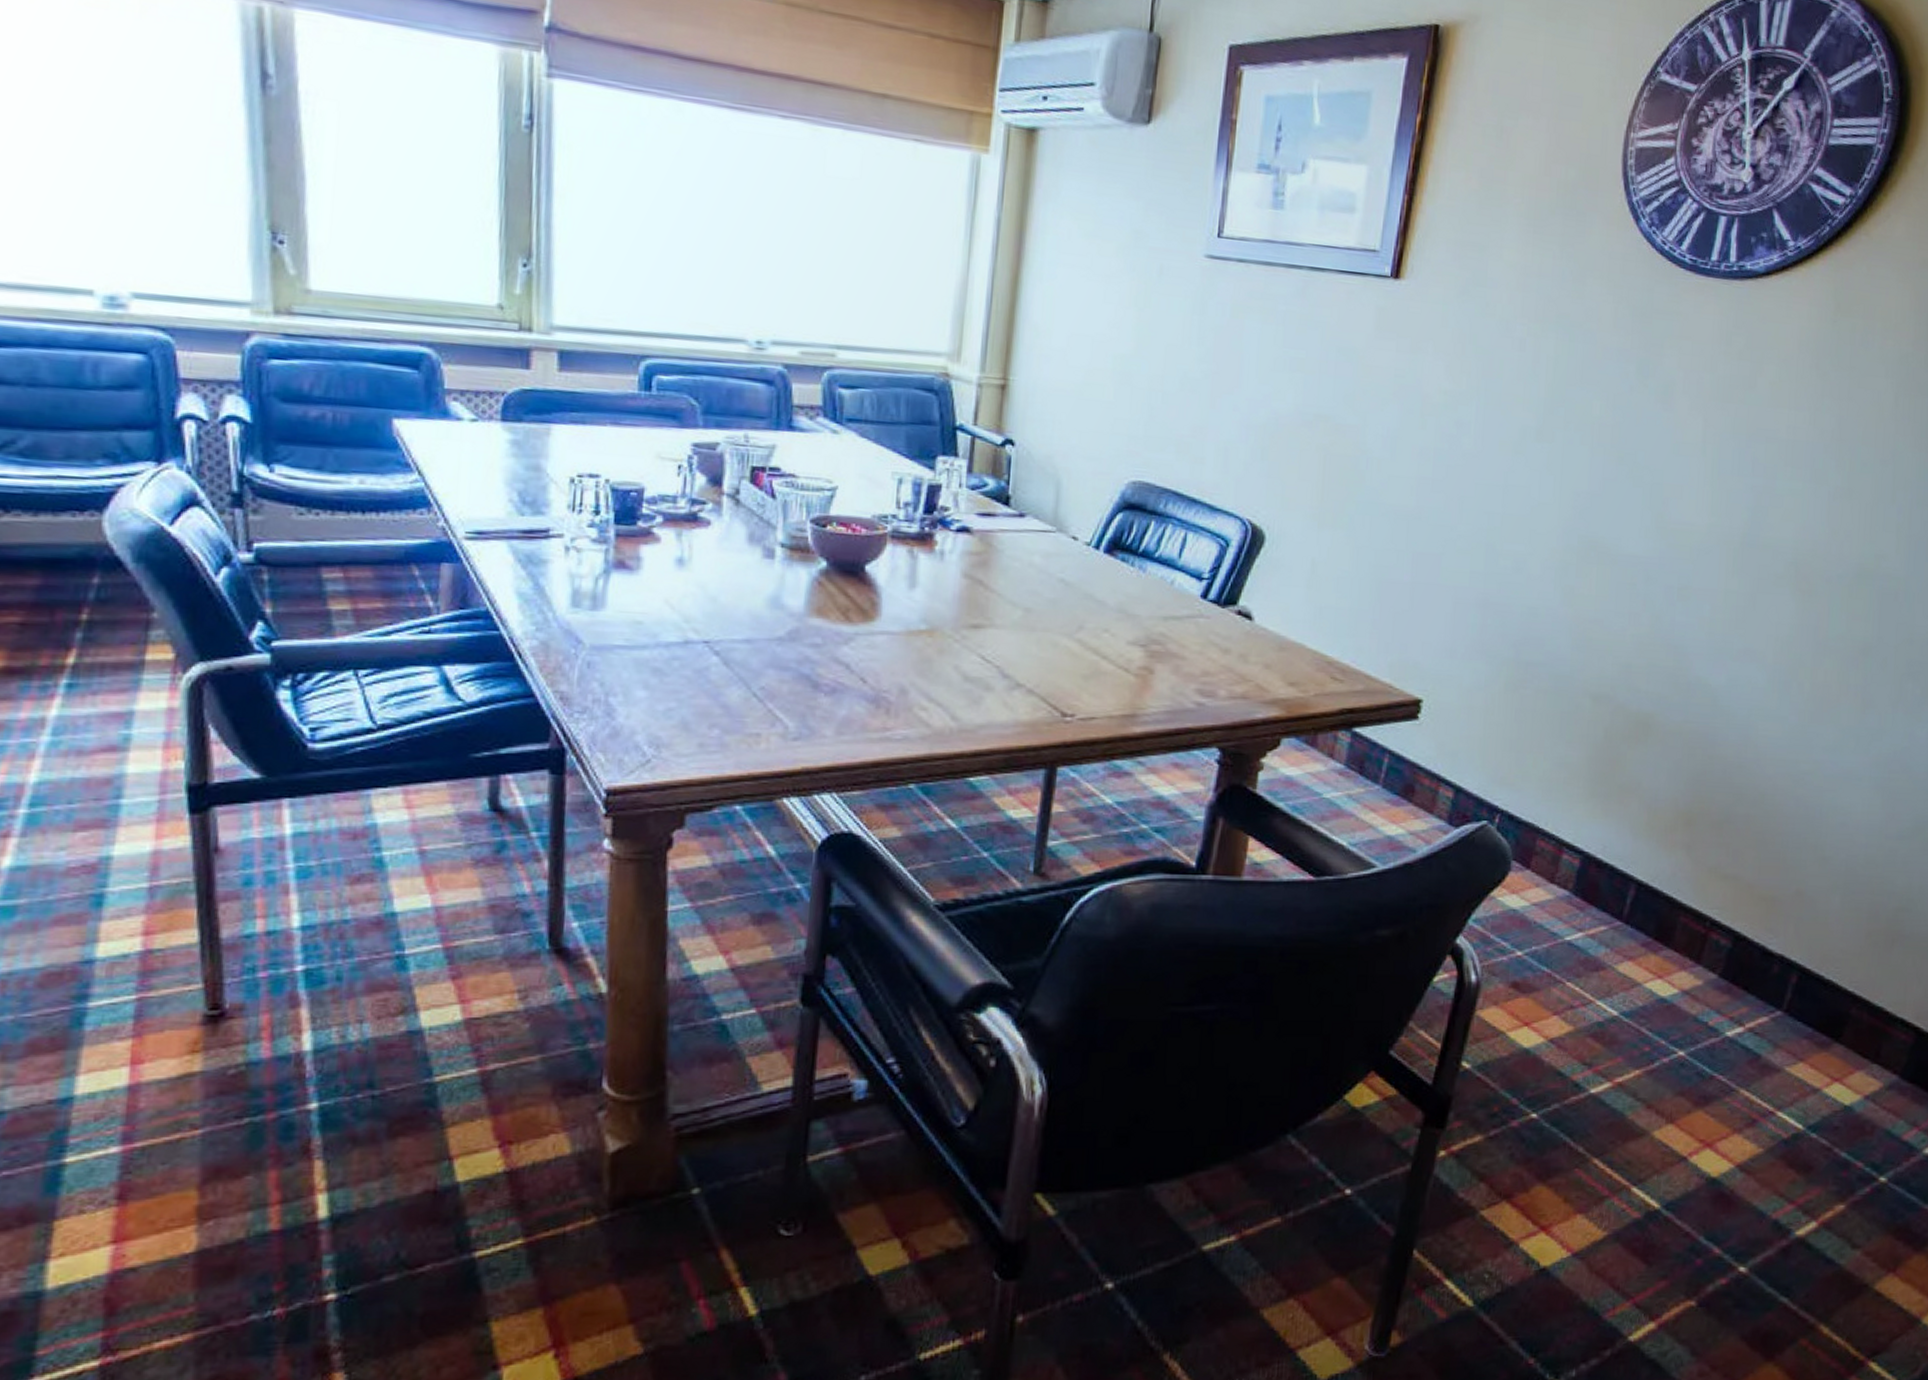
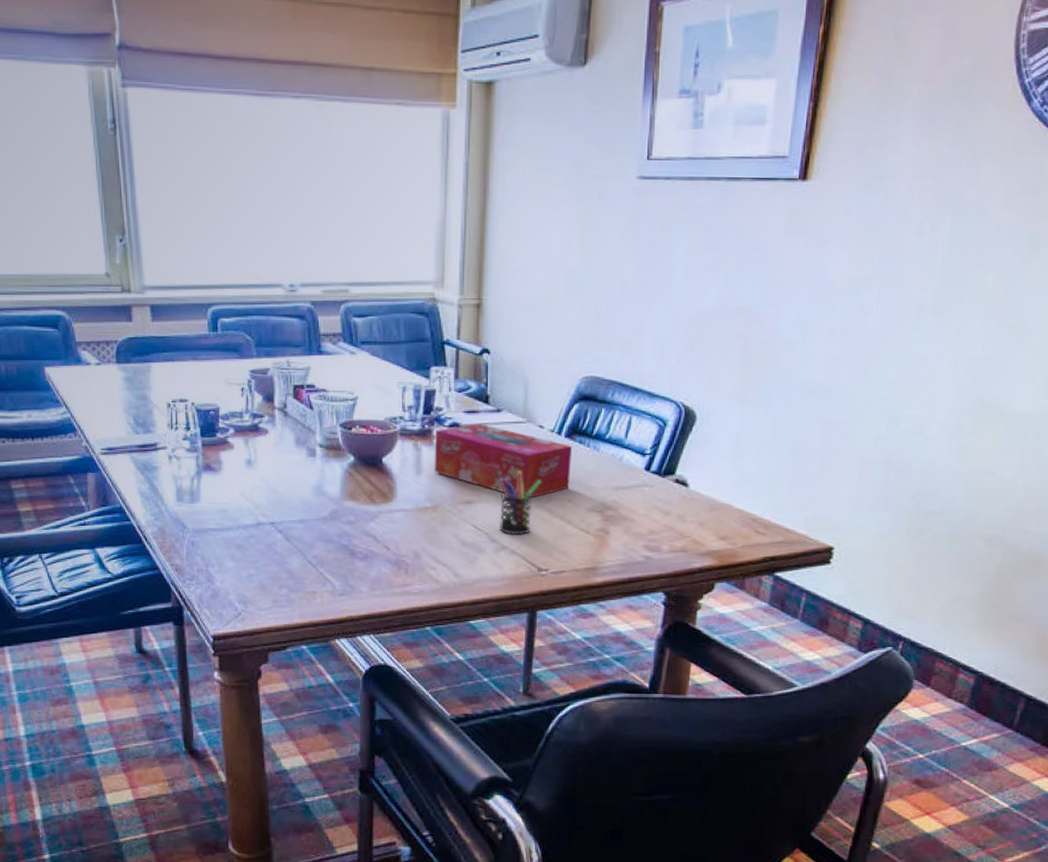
tissue box: none [933,529,1112,626] -> present [434,424,572,499]
pen holder: none [1015,590,1071,671] -> present [500,471,541,536]

